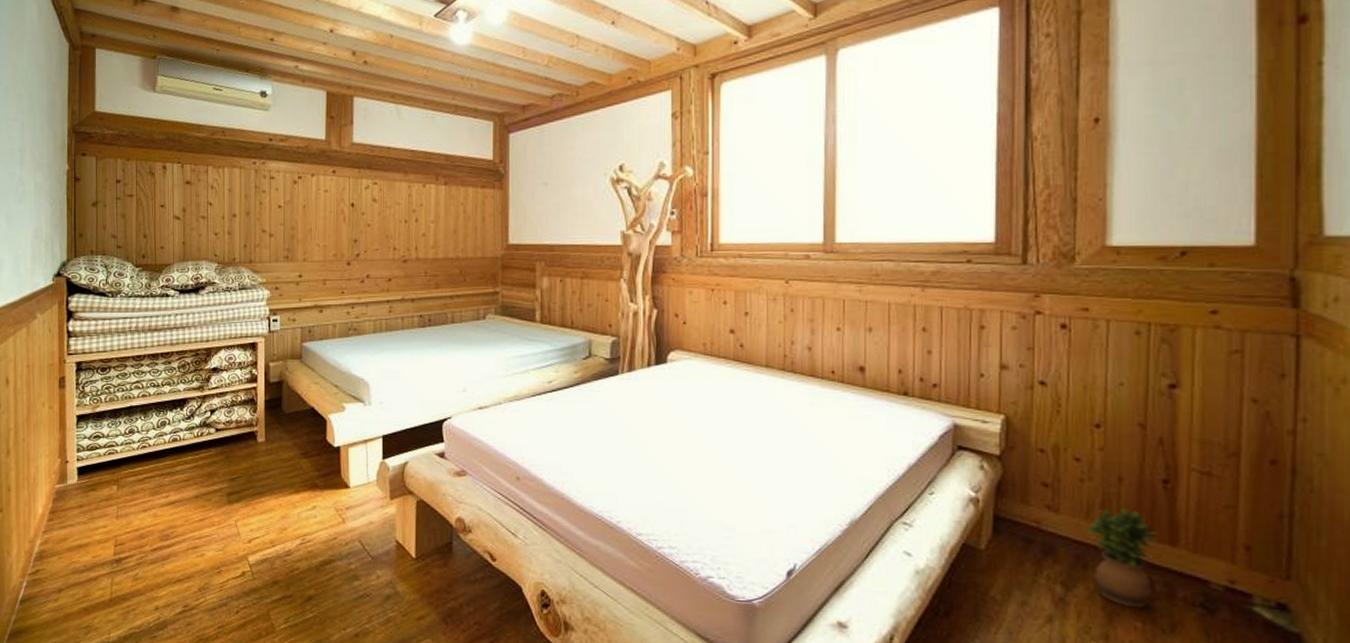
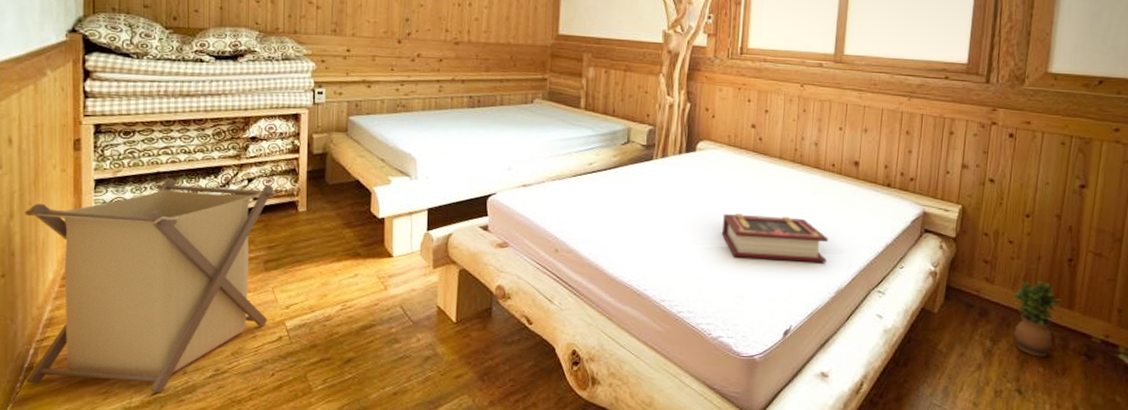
laundry basket: none [19,411,236,628] -> present [25,178,276,392]
book: none [703,432,834,488] -> present [721,214,828,263]

